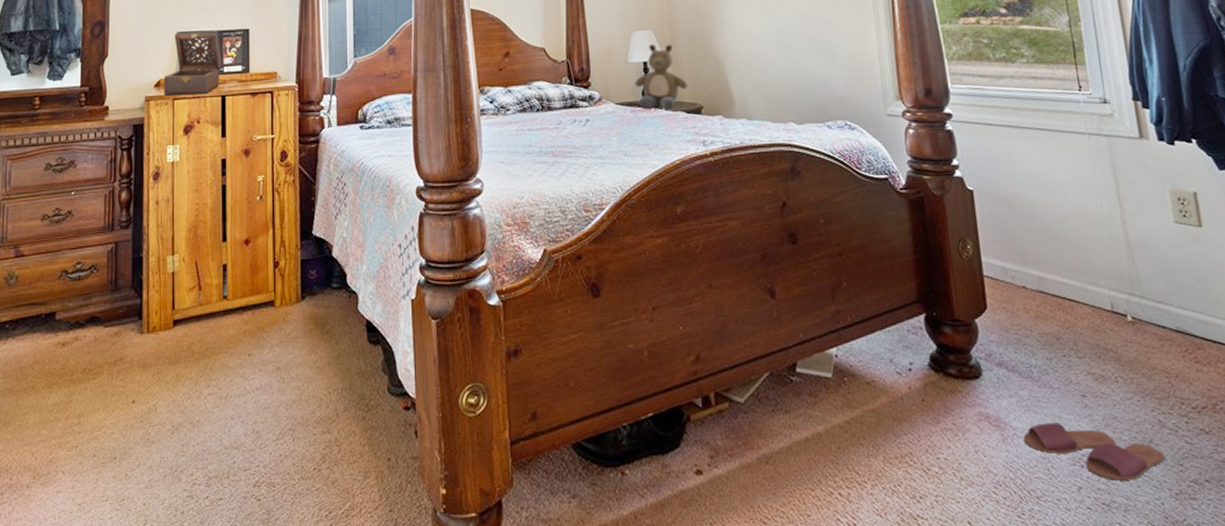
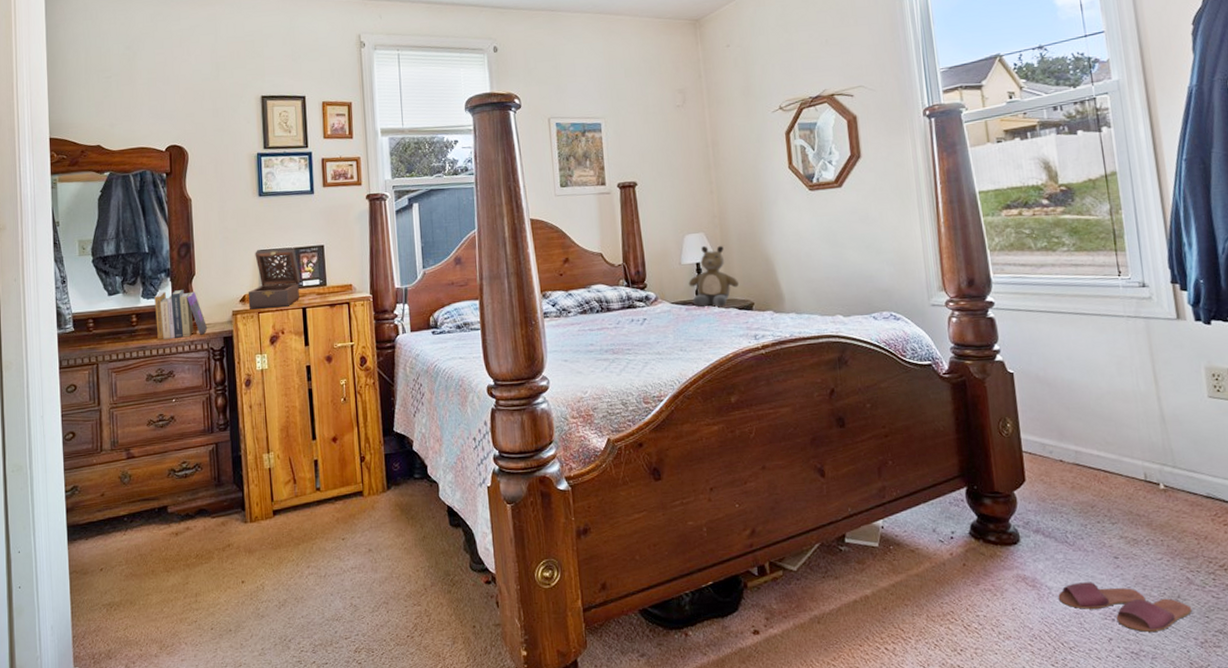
books: none [60,70,117,127] -> present [154,289,208,341]

